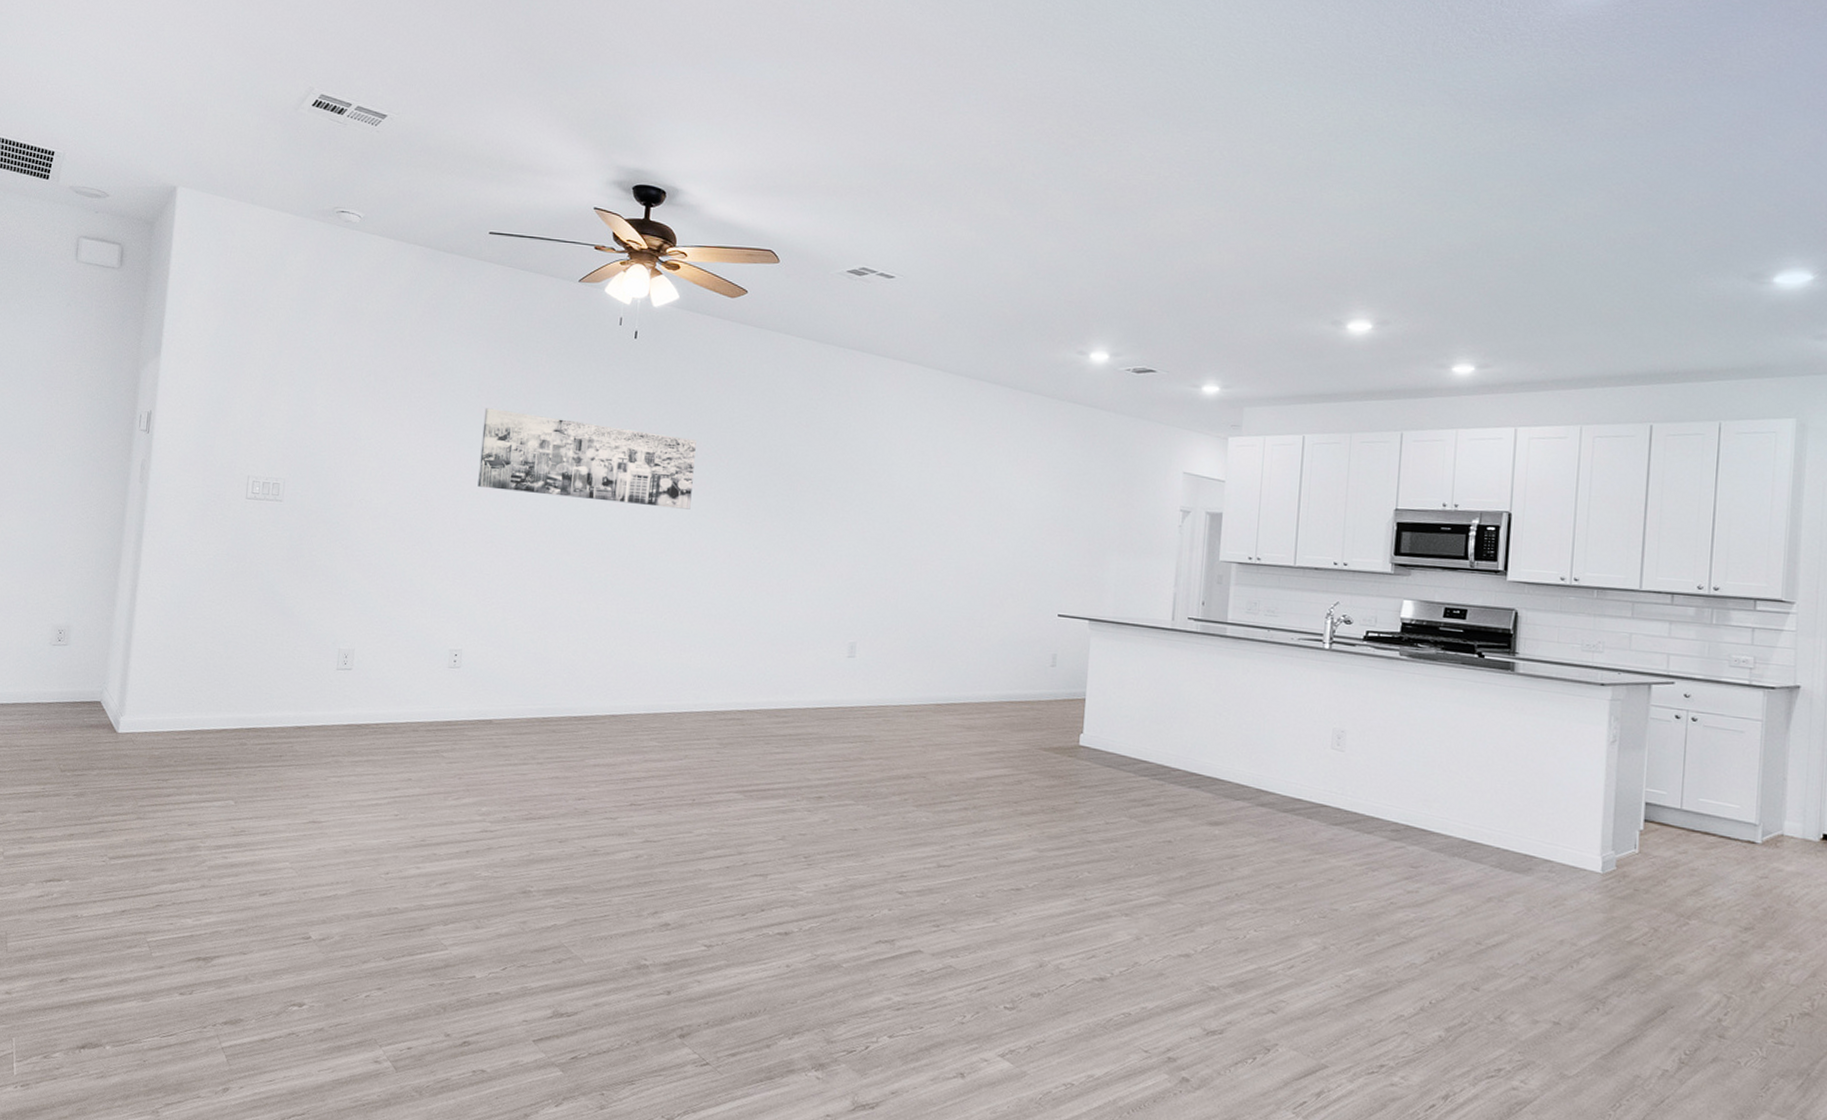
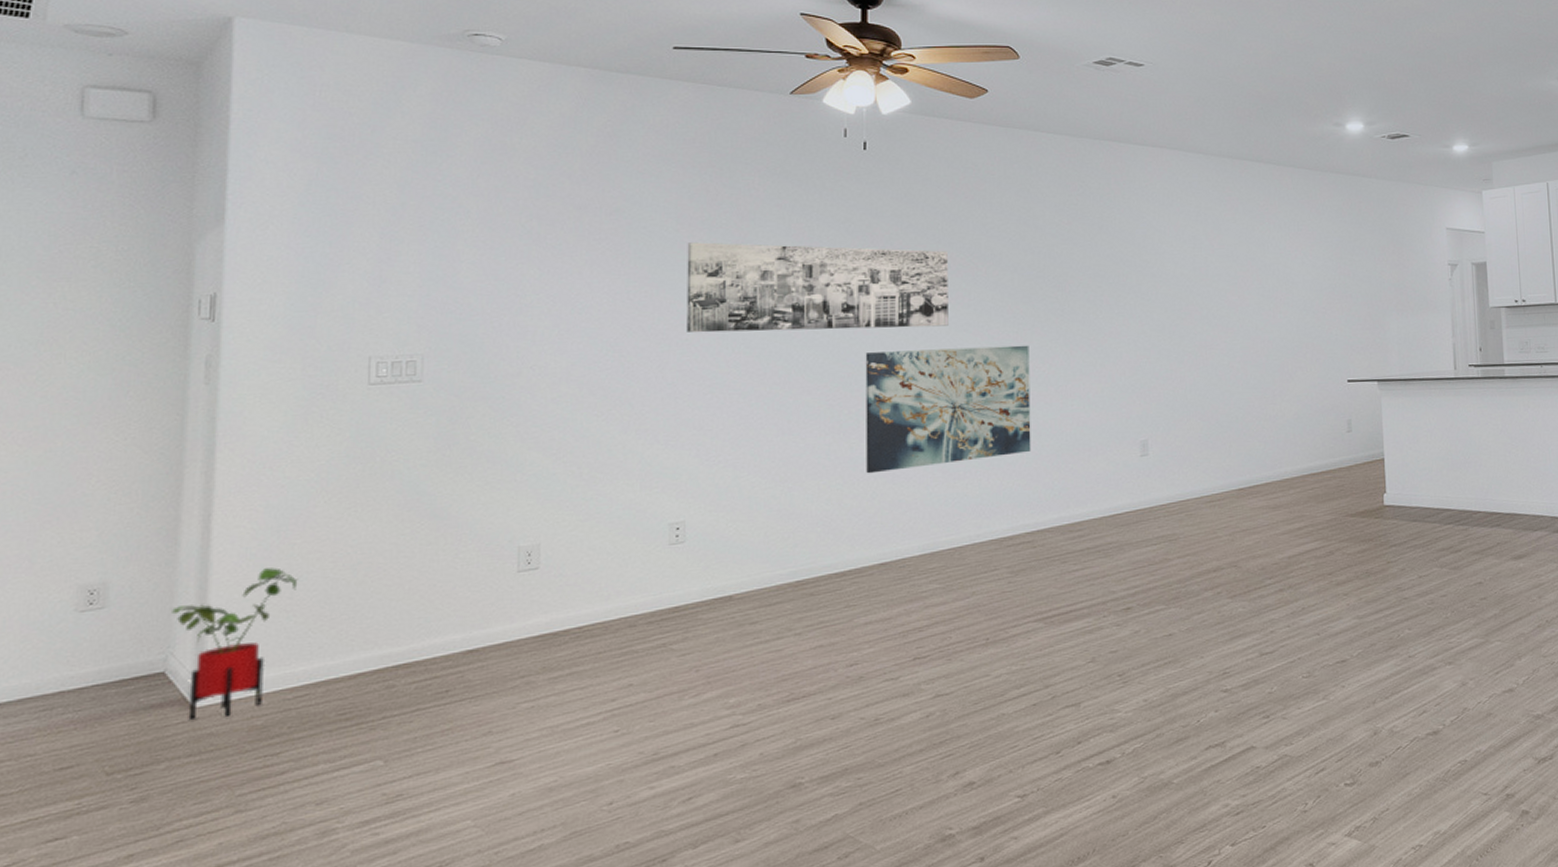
house plant: none [108,634,189,744] -> present [172,568,298,720]
wall art: none [608,525,759,637] -> present [865,345,1031,474]

